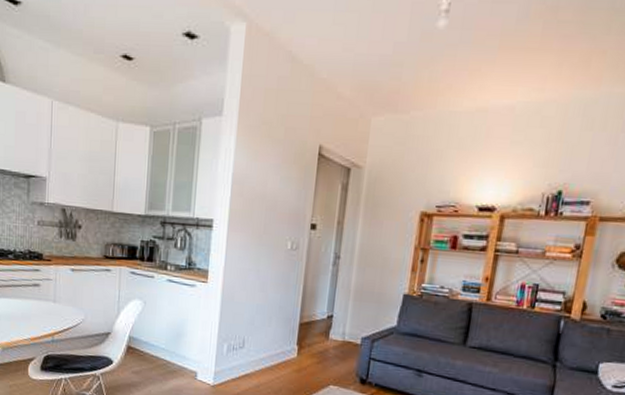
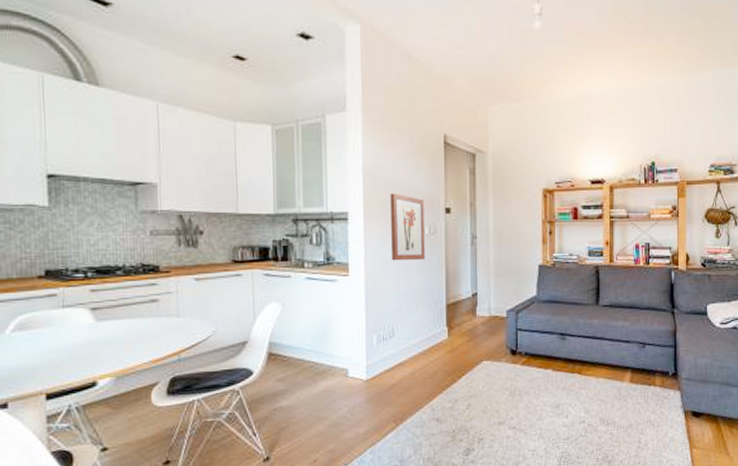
wall art: none [249,203,290,276] -> present [390,193,425,261]

